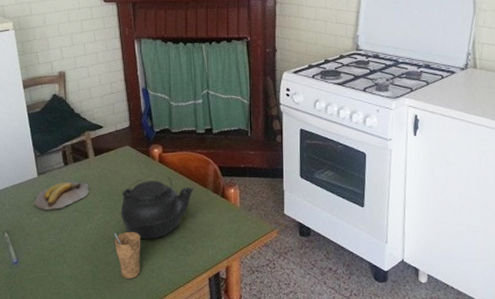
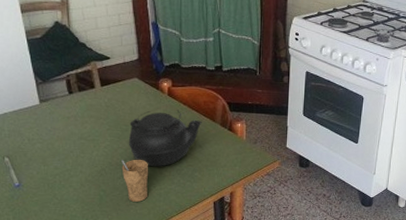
banana: present [34,180,90,210] -> none [36,109,97,137]

